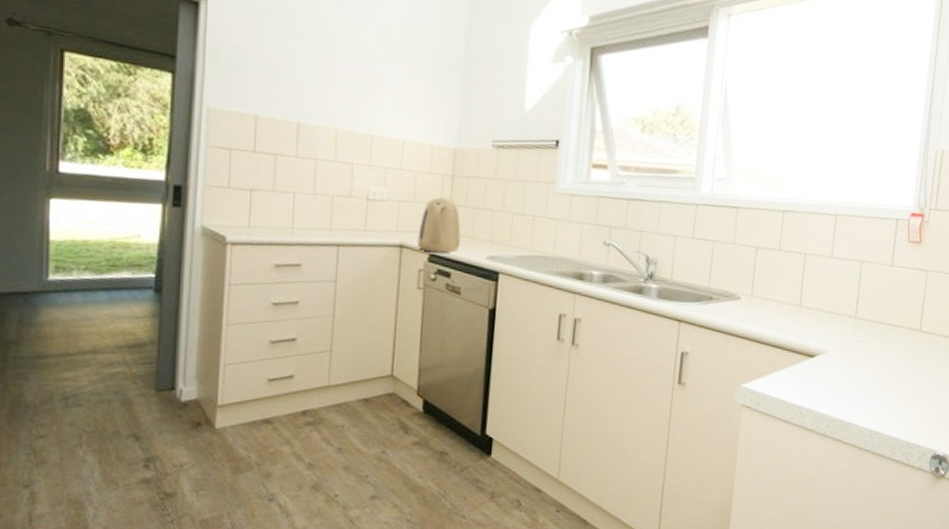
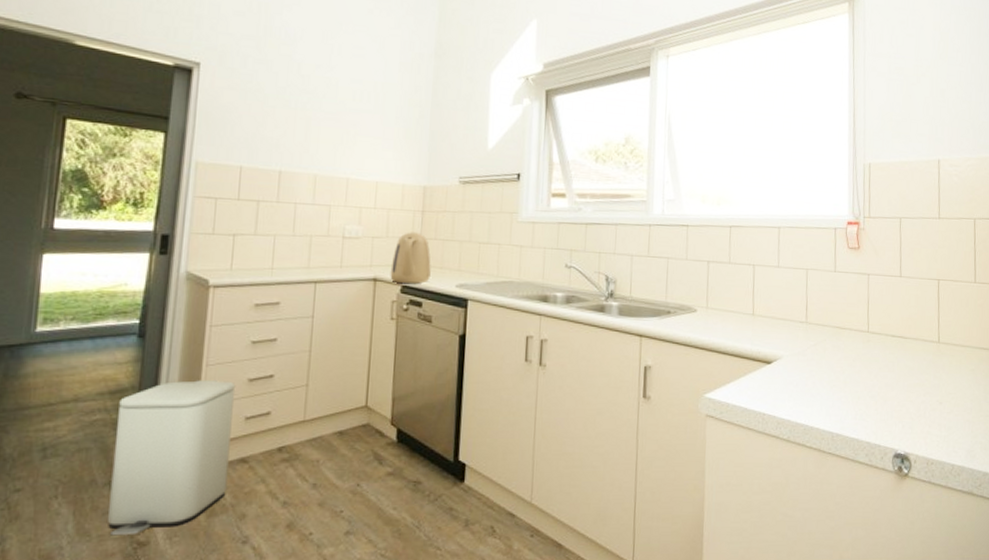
pedal bin: none [134,339,258,487] -> present [108,380,236,536]

